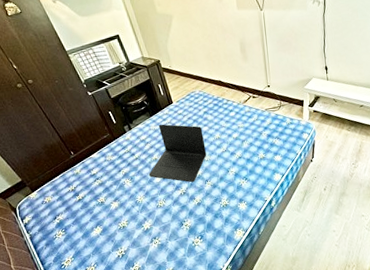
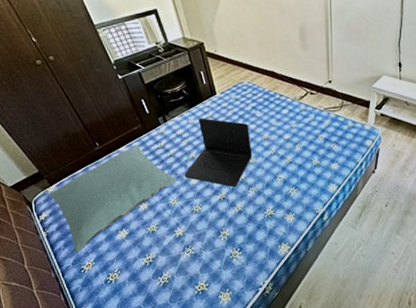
pillow: none [31,151,143,251] -> present [49,145,177,253]

